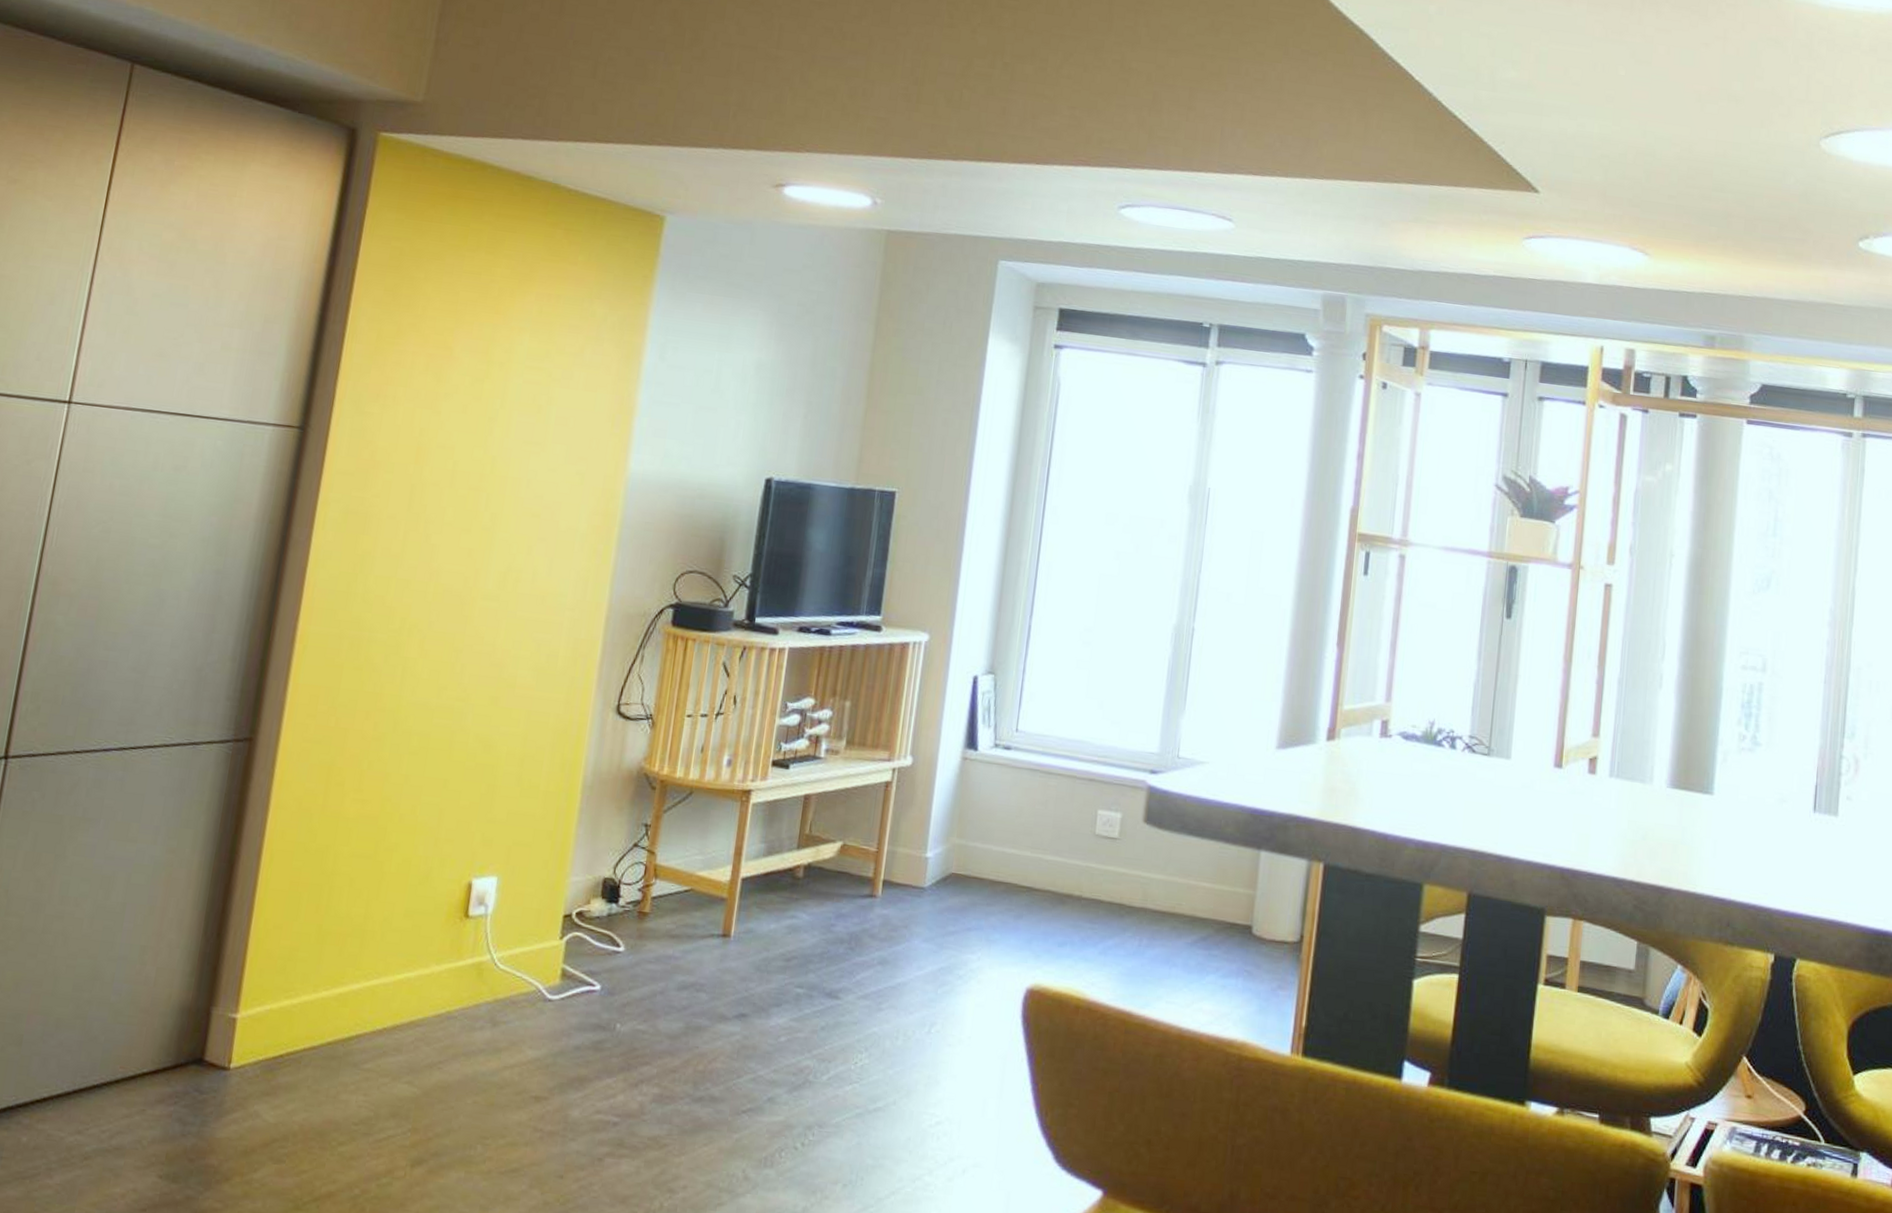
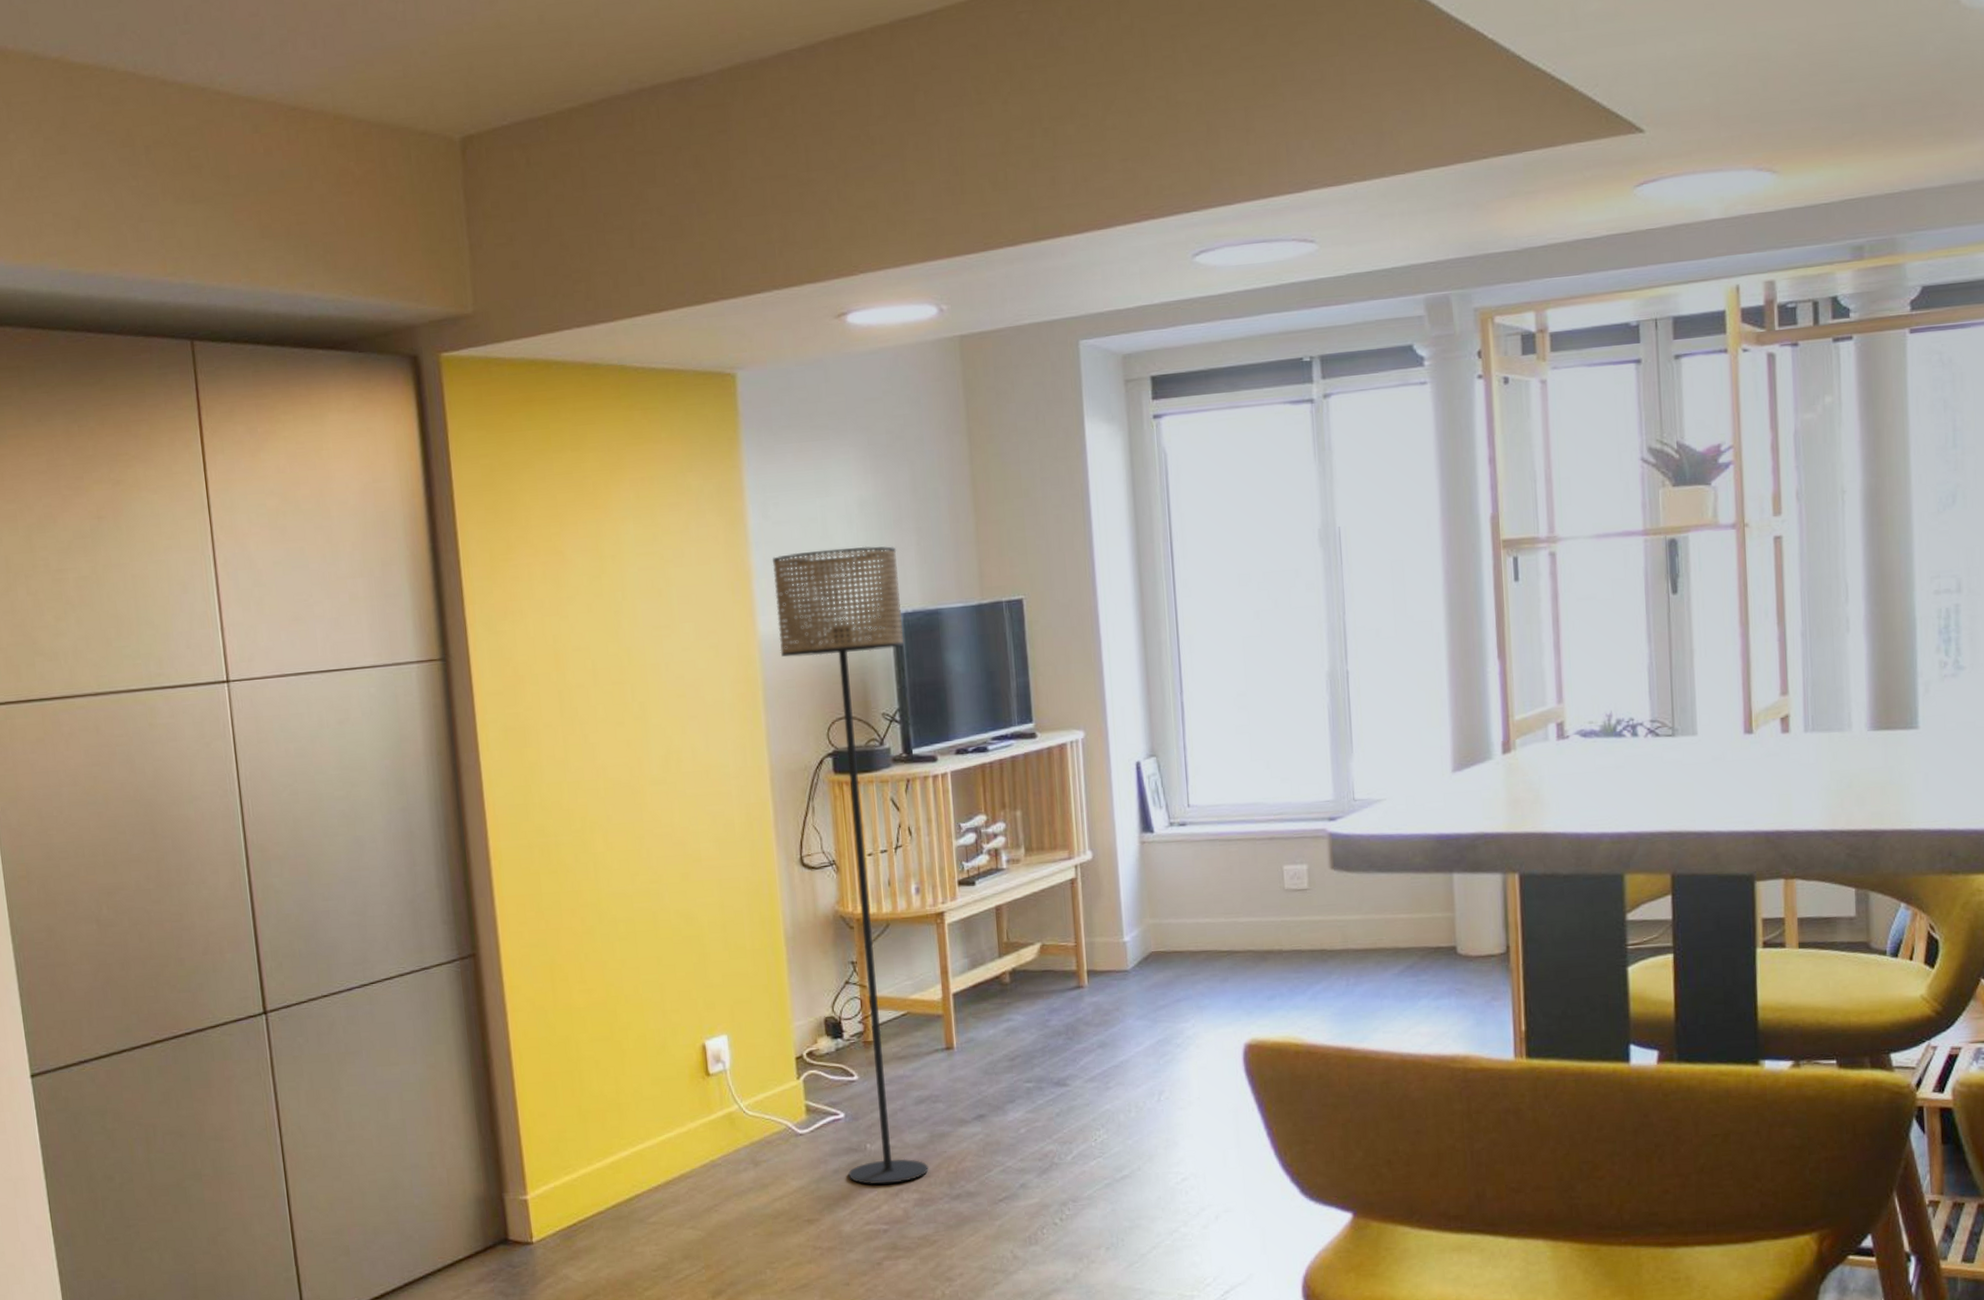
floor lamp: none [589,398,783,1073] -> present [772,546,929,1185]

